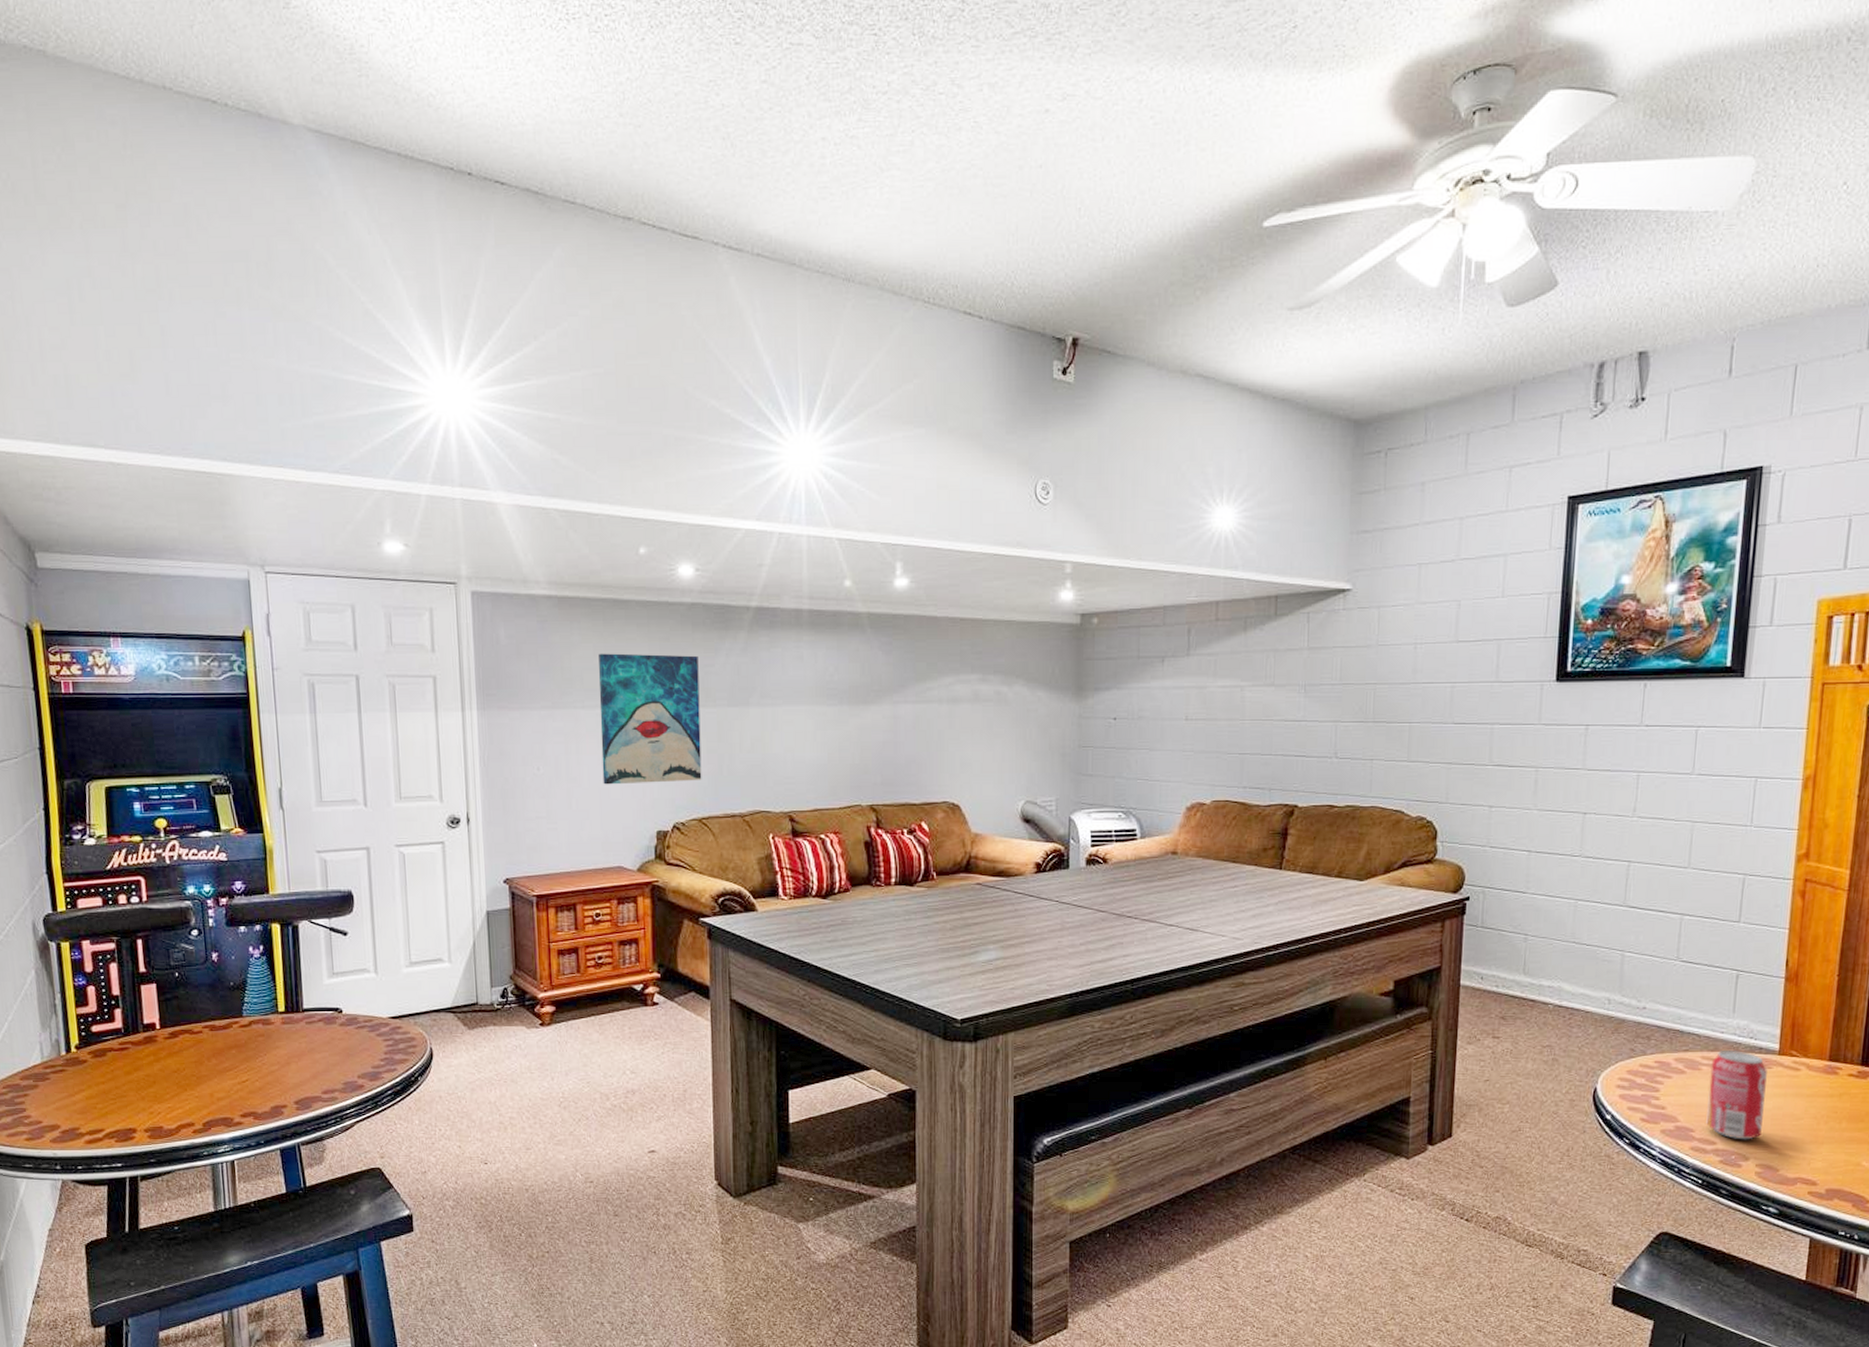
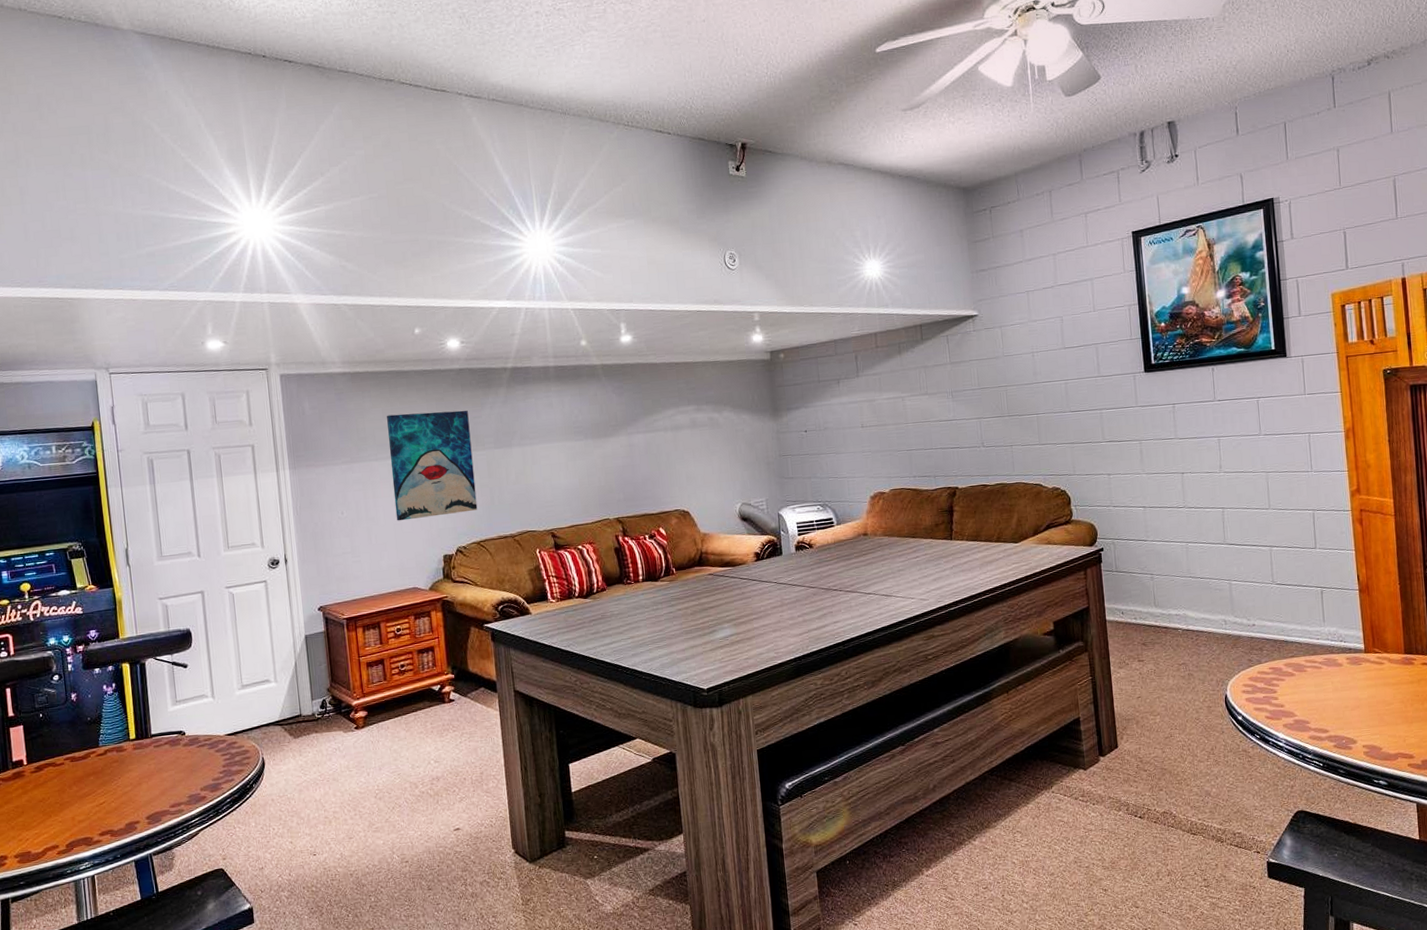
beverage can: present [1706,1051,1767,1140] -> none [1313,652,1363,726]

